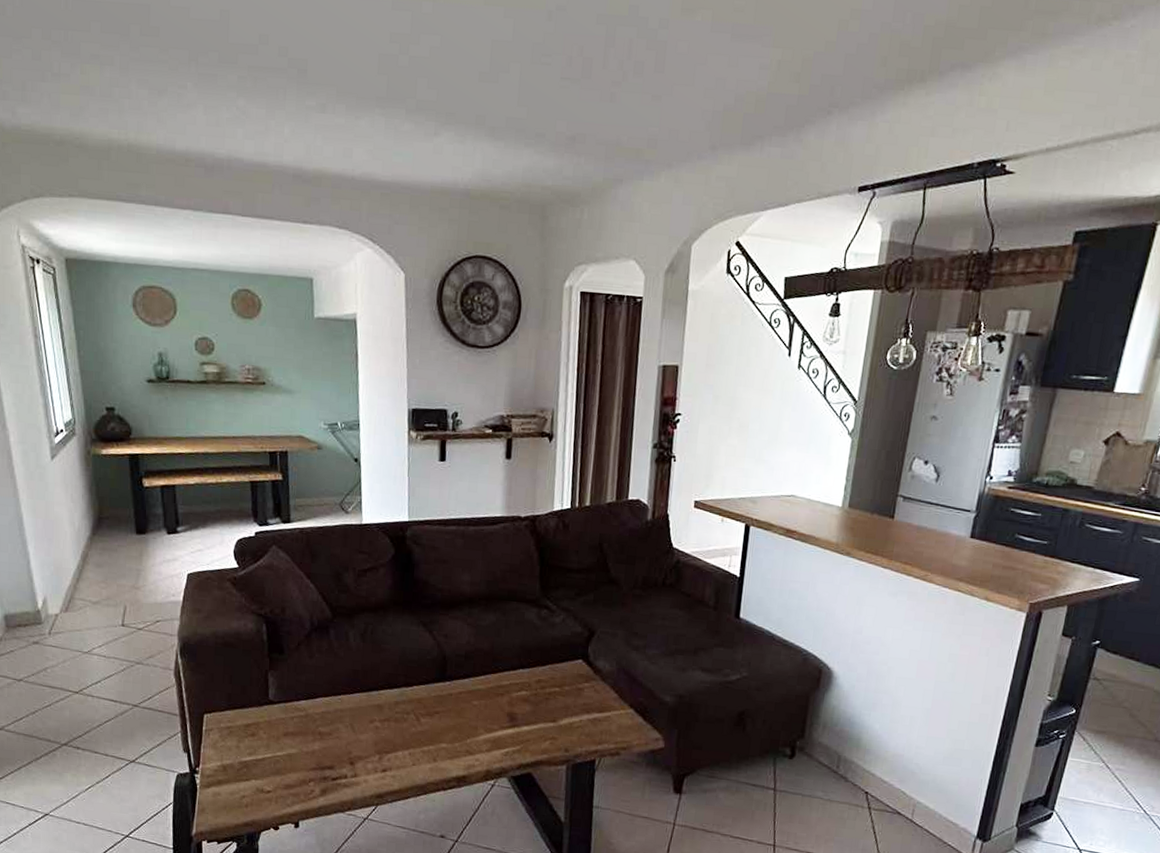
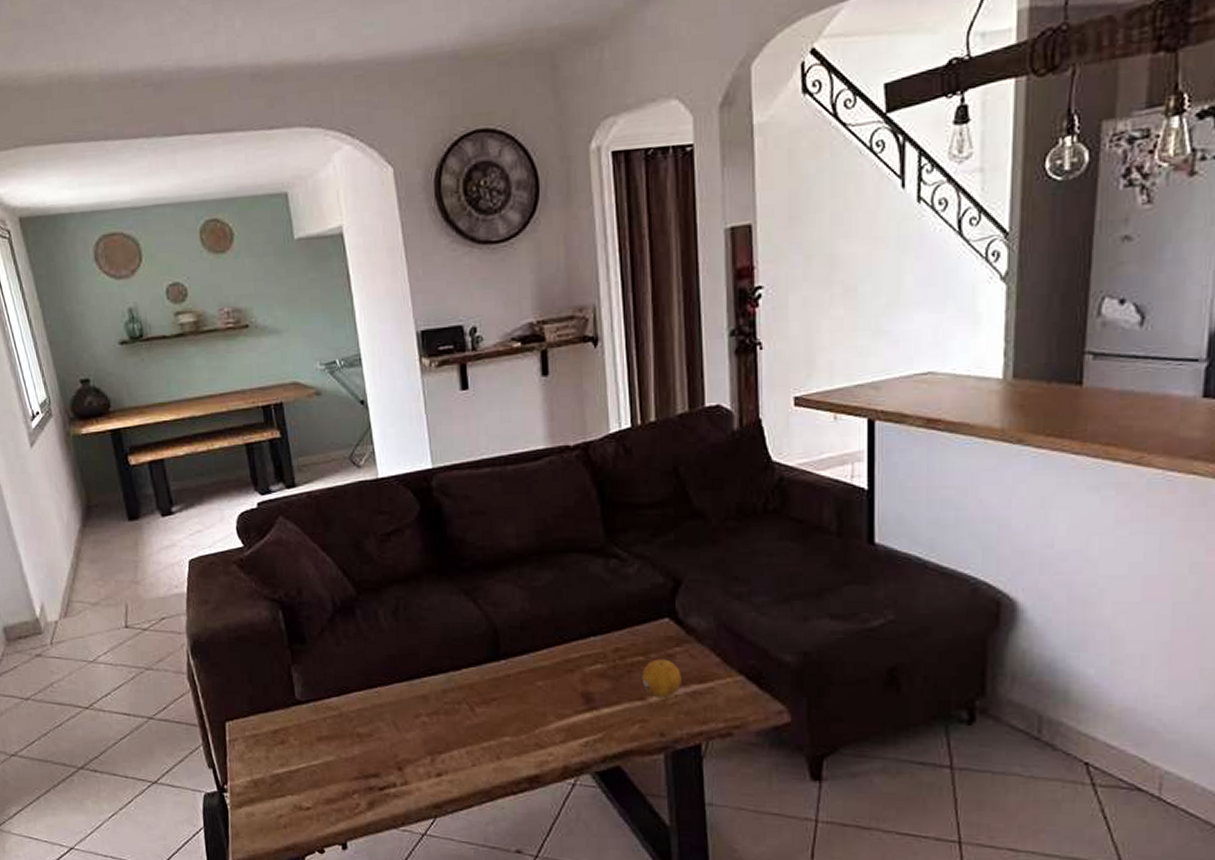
fruit: none [556,691,587,722] -> present [642,659,682,698]

